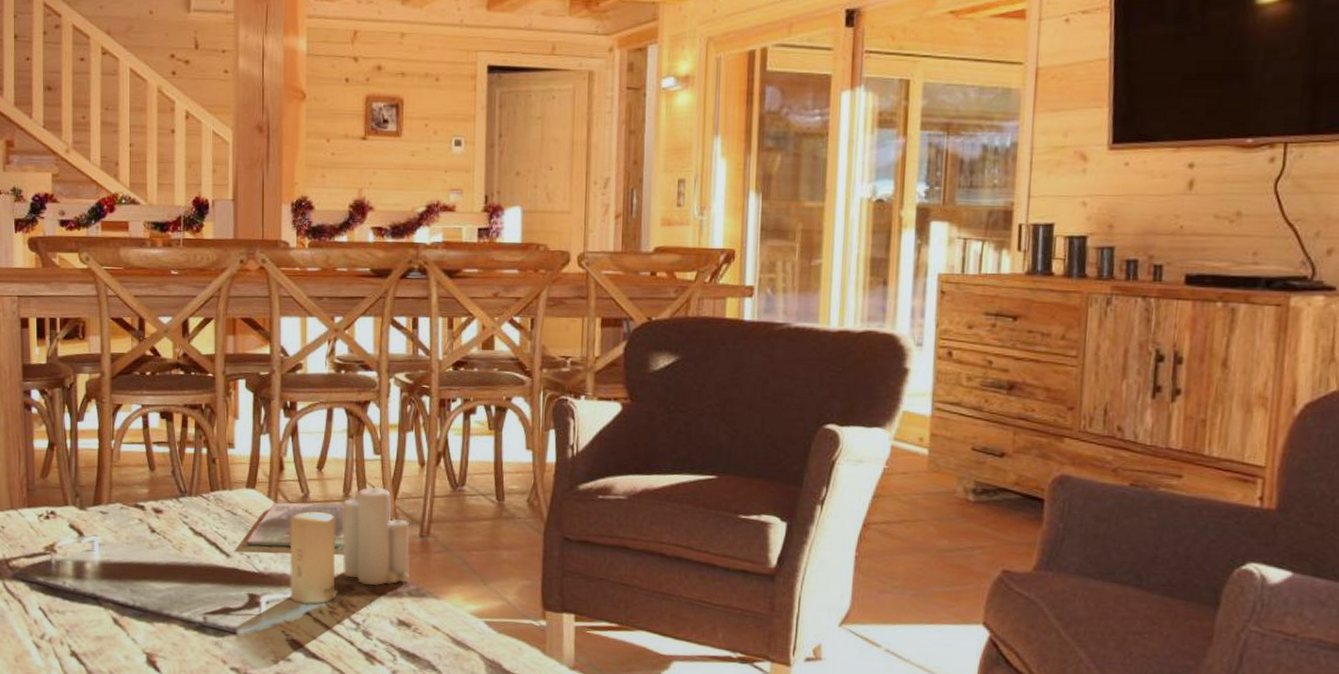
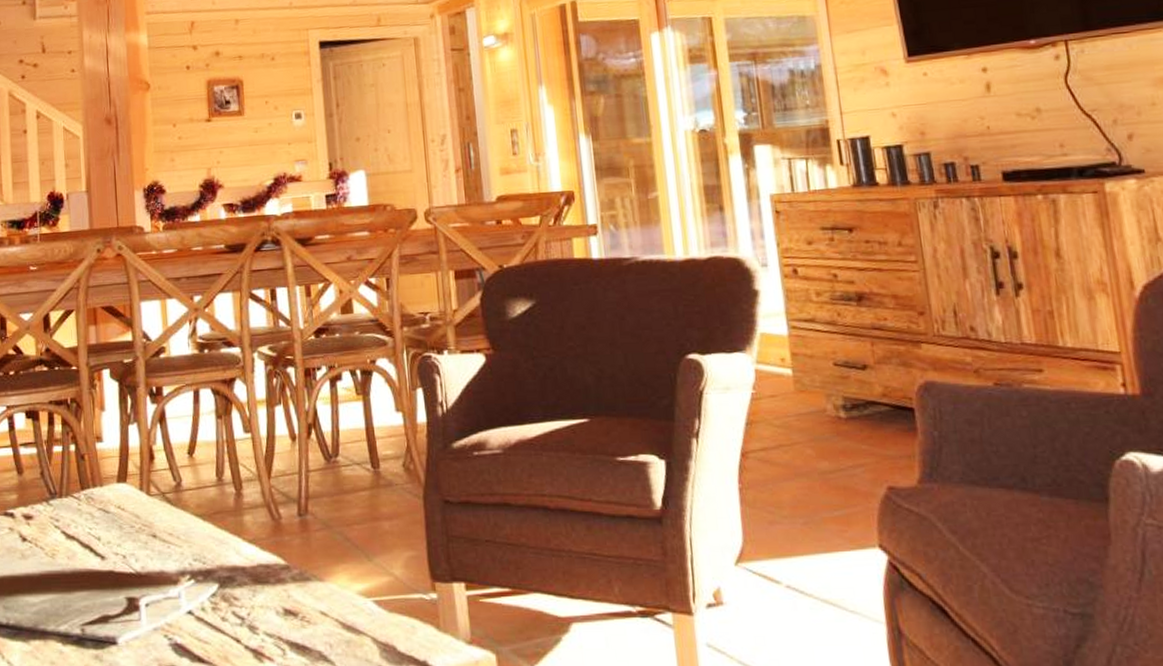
magazine: present [247,502,345,549] -> none [121,490,222,544]
candle: present [289,512,335,605] -> none [165,501,216,603]
candle: present [342,485,410,586] -> none [217,466,292,575]

